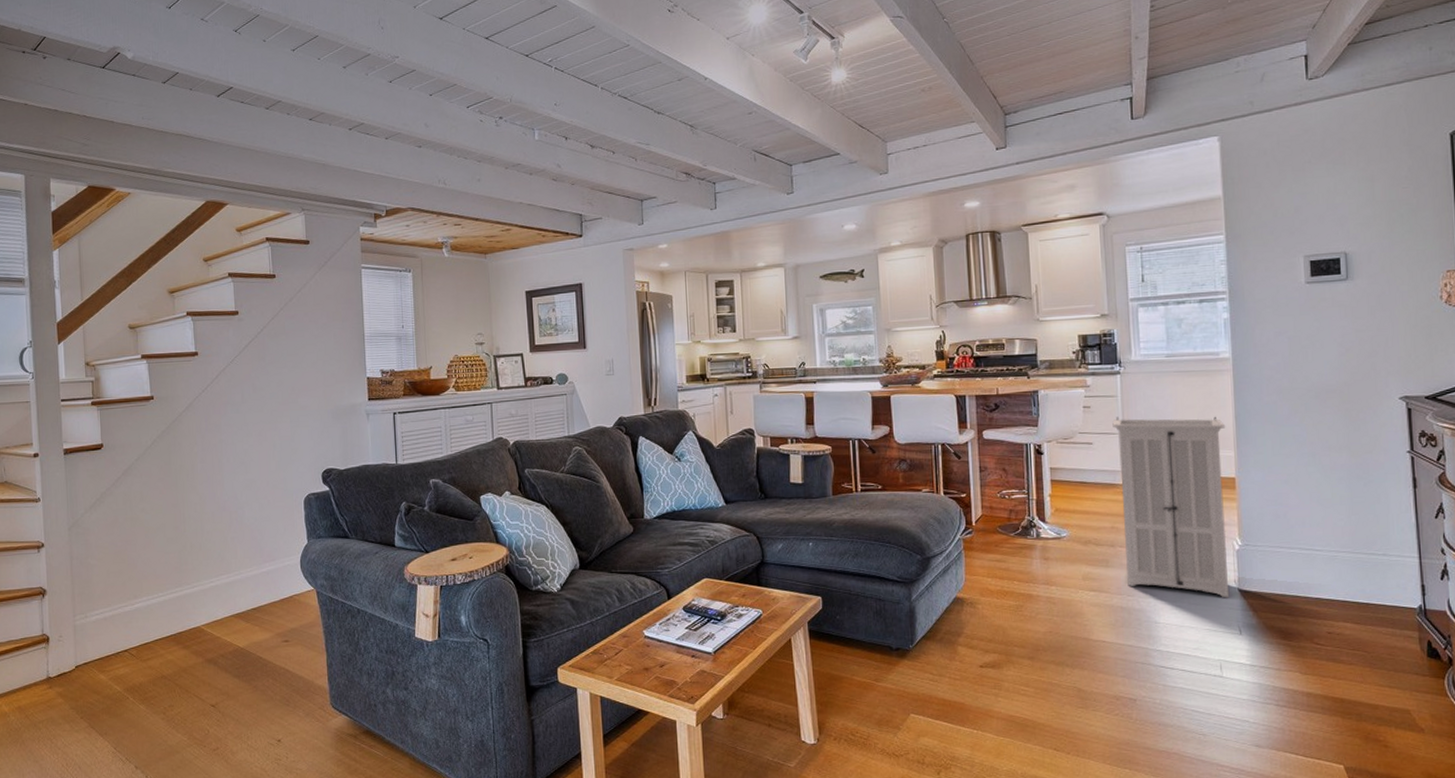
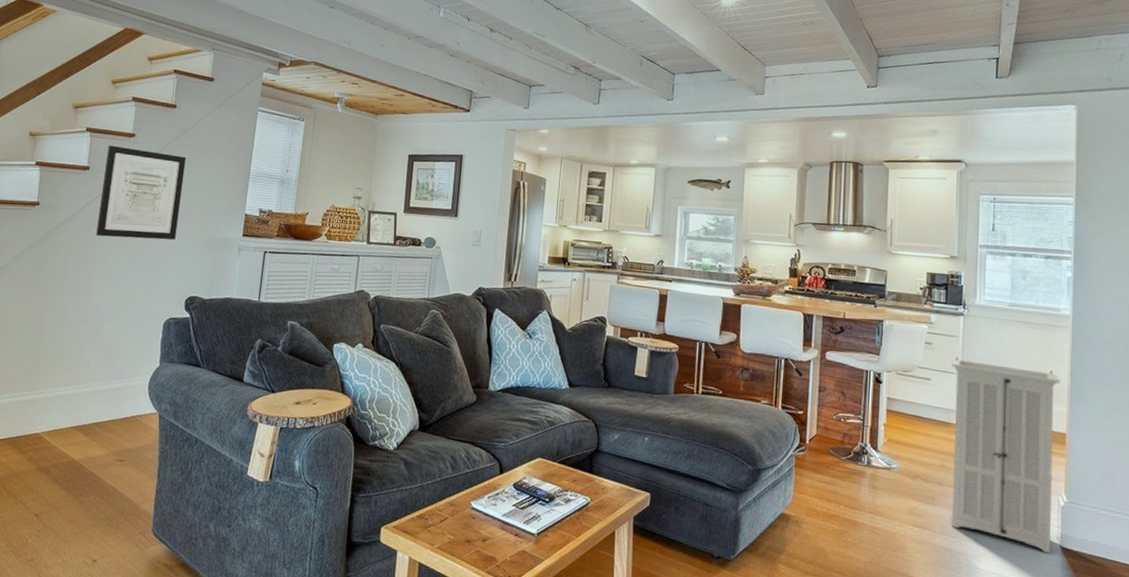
wall art: none [212,326,300,422] -> present [96,145,187,240]

